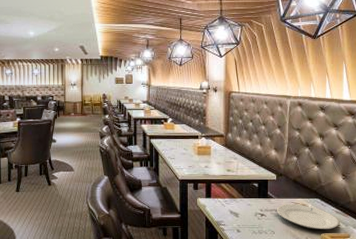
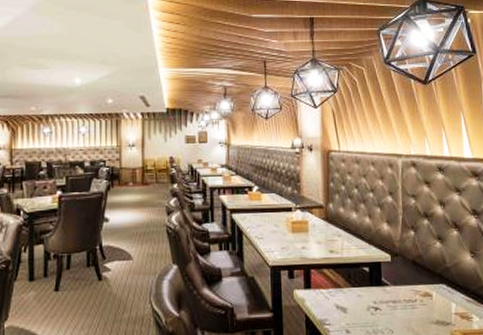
plate: present [277,204,339,229] -> none [394,292,471,325]

